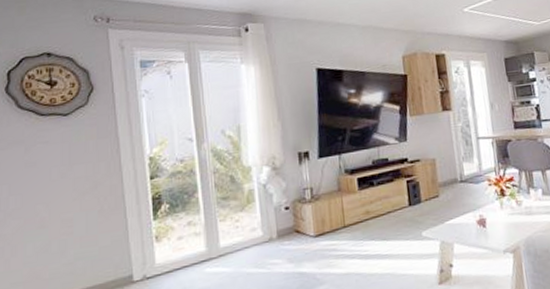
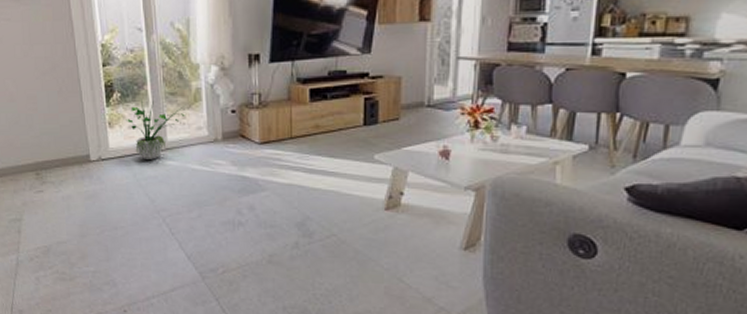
potted plant: none [174,207,238,271] -> present [125,99,185,160]

